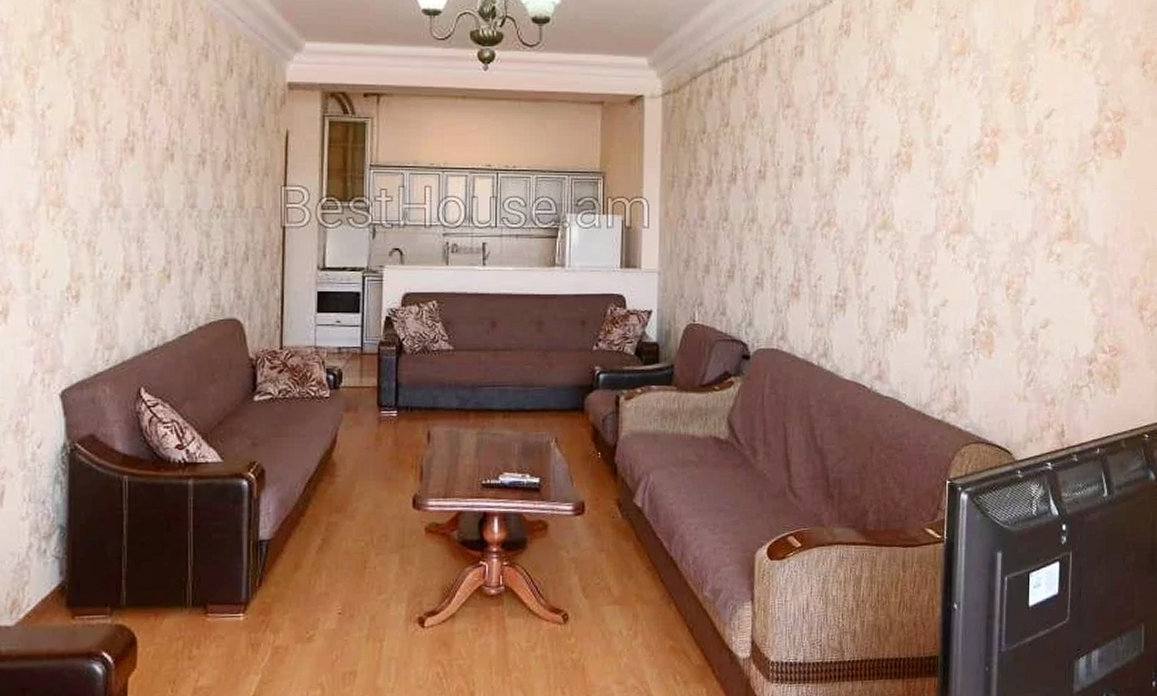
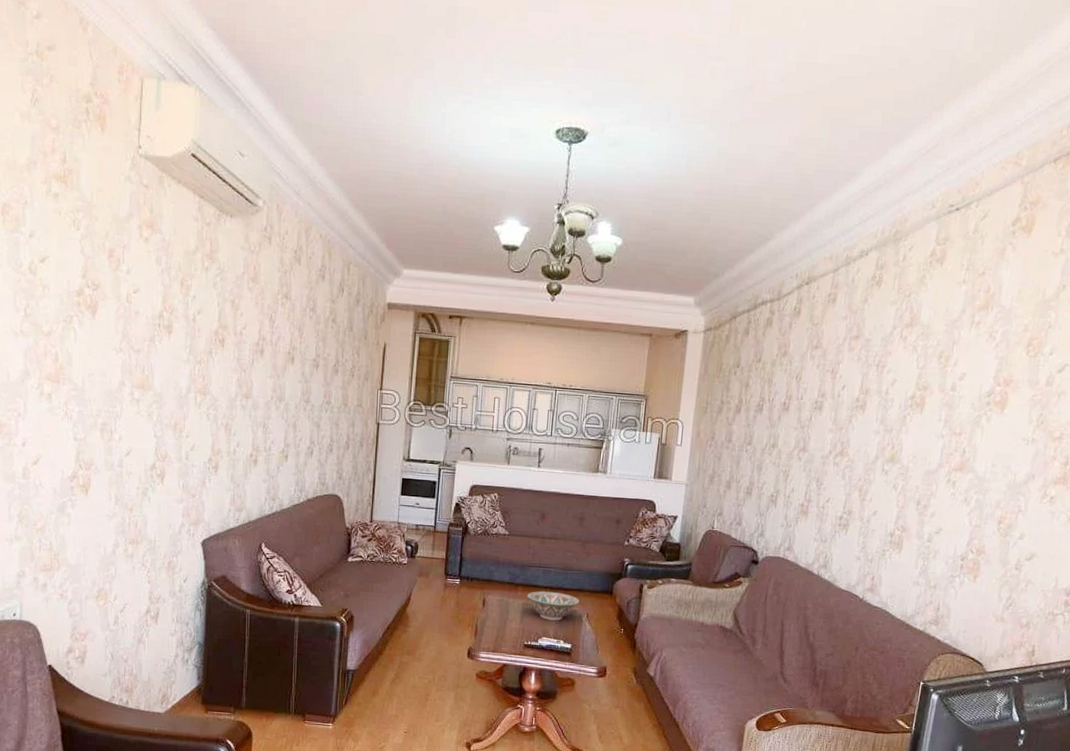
decorative bowl: none [481,414,545,451] -> present [527,591,580,621]

